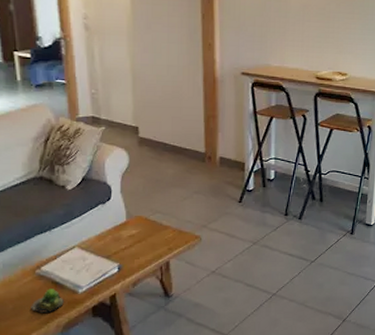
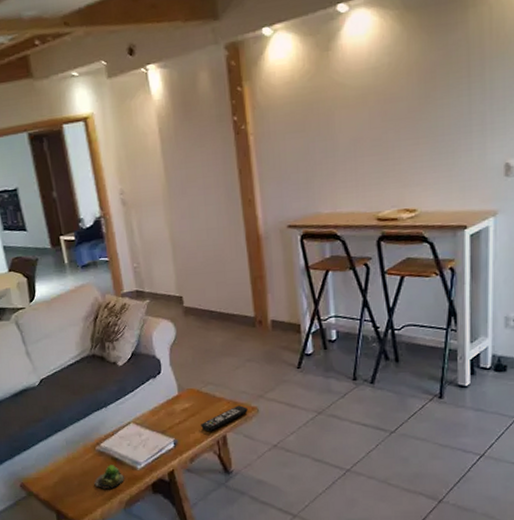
remote control: none [146,234,191,258] -> present [201,405,248,432]

